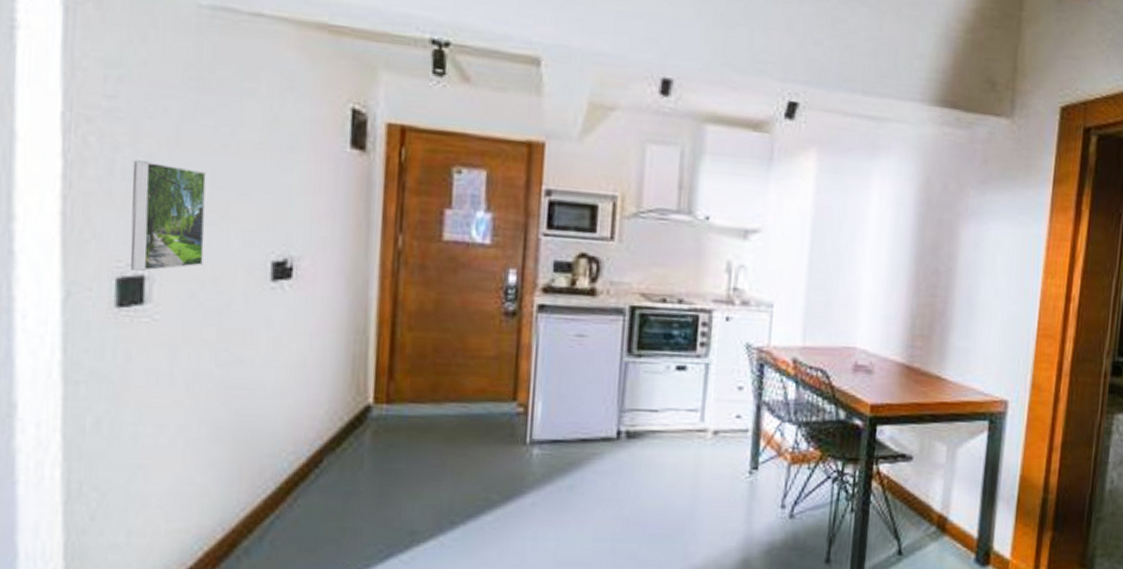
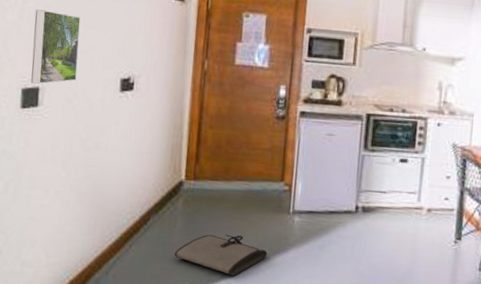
tool roll: none [361,476,495,533] -> present [174,234,267,276]

